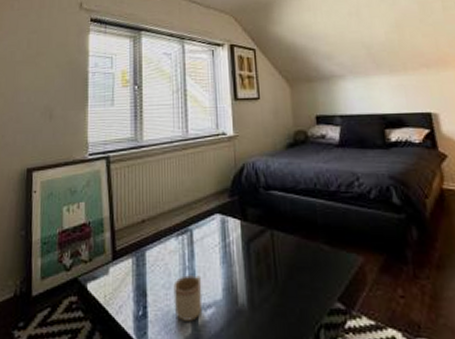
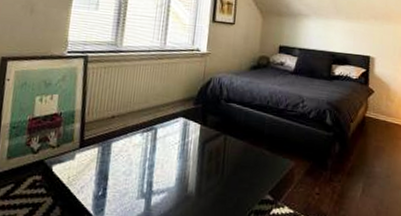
mug: present [173,275,203,321] -> none [131,165,159,203]

